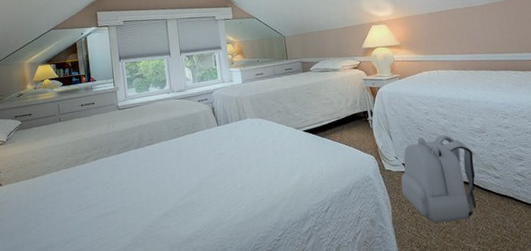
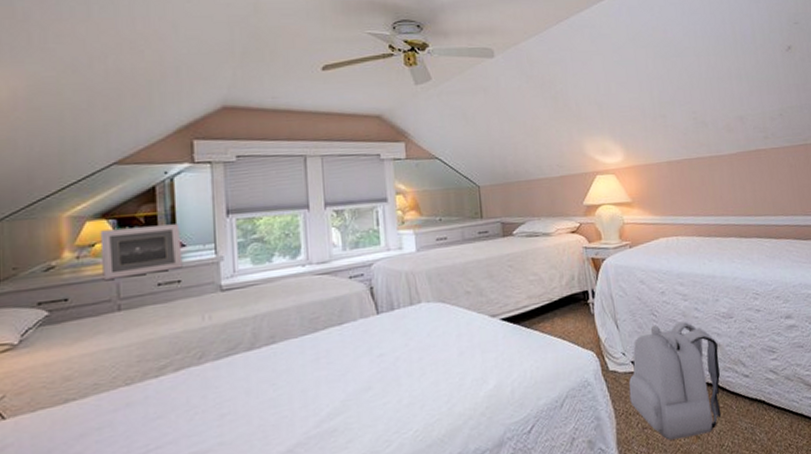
picture frame: none [46,66,95,103] -> present [100,224,183,281]

